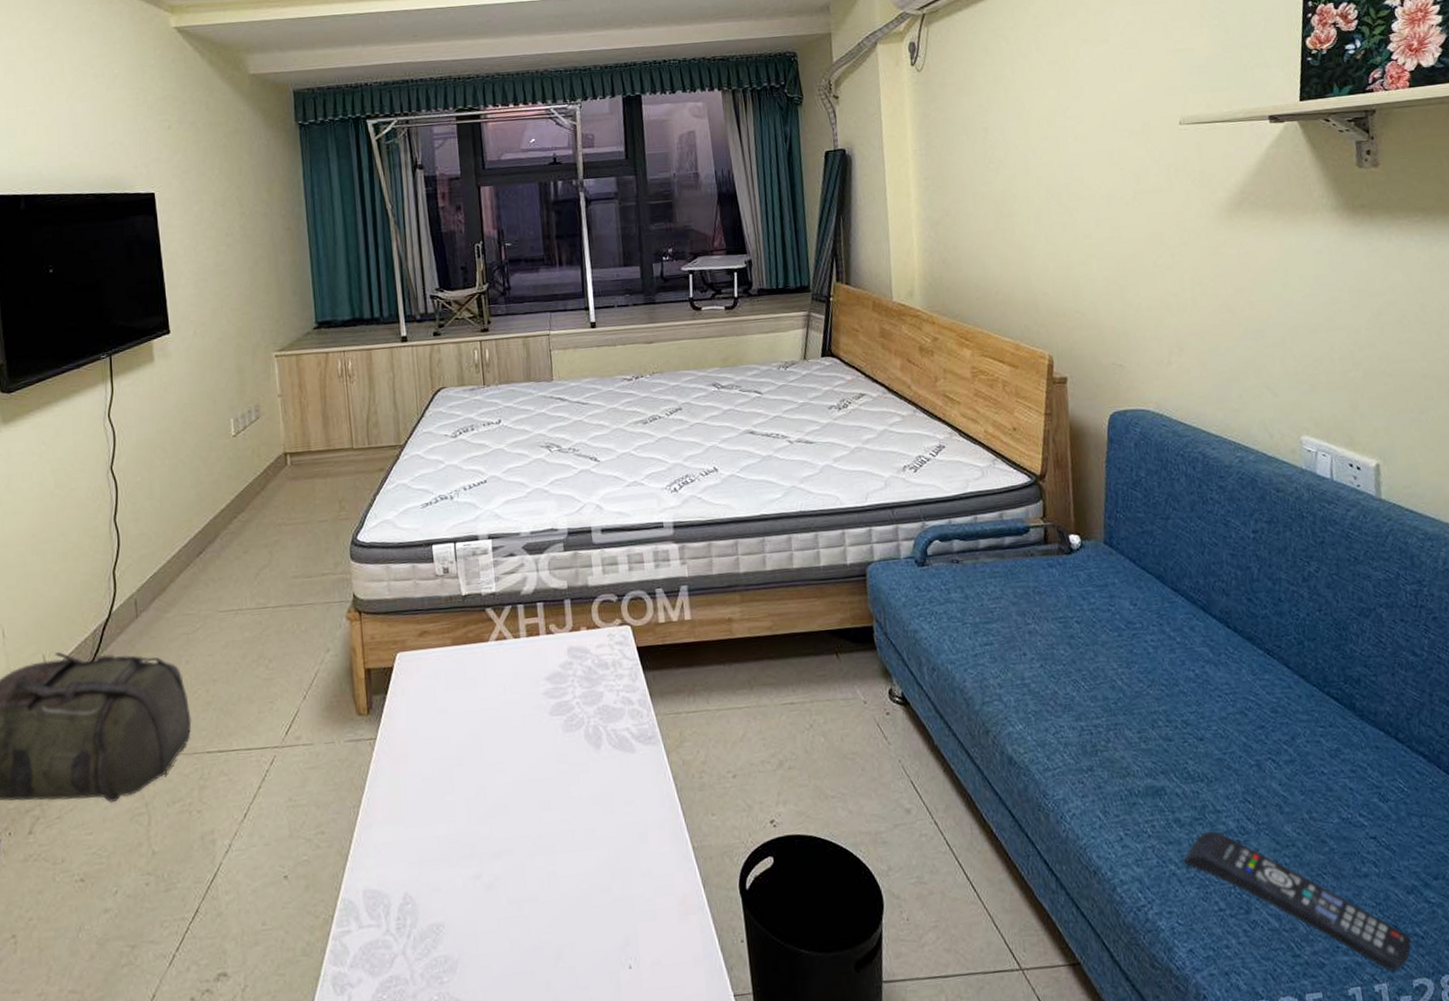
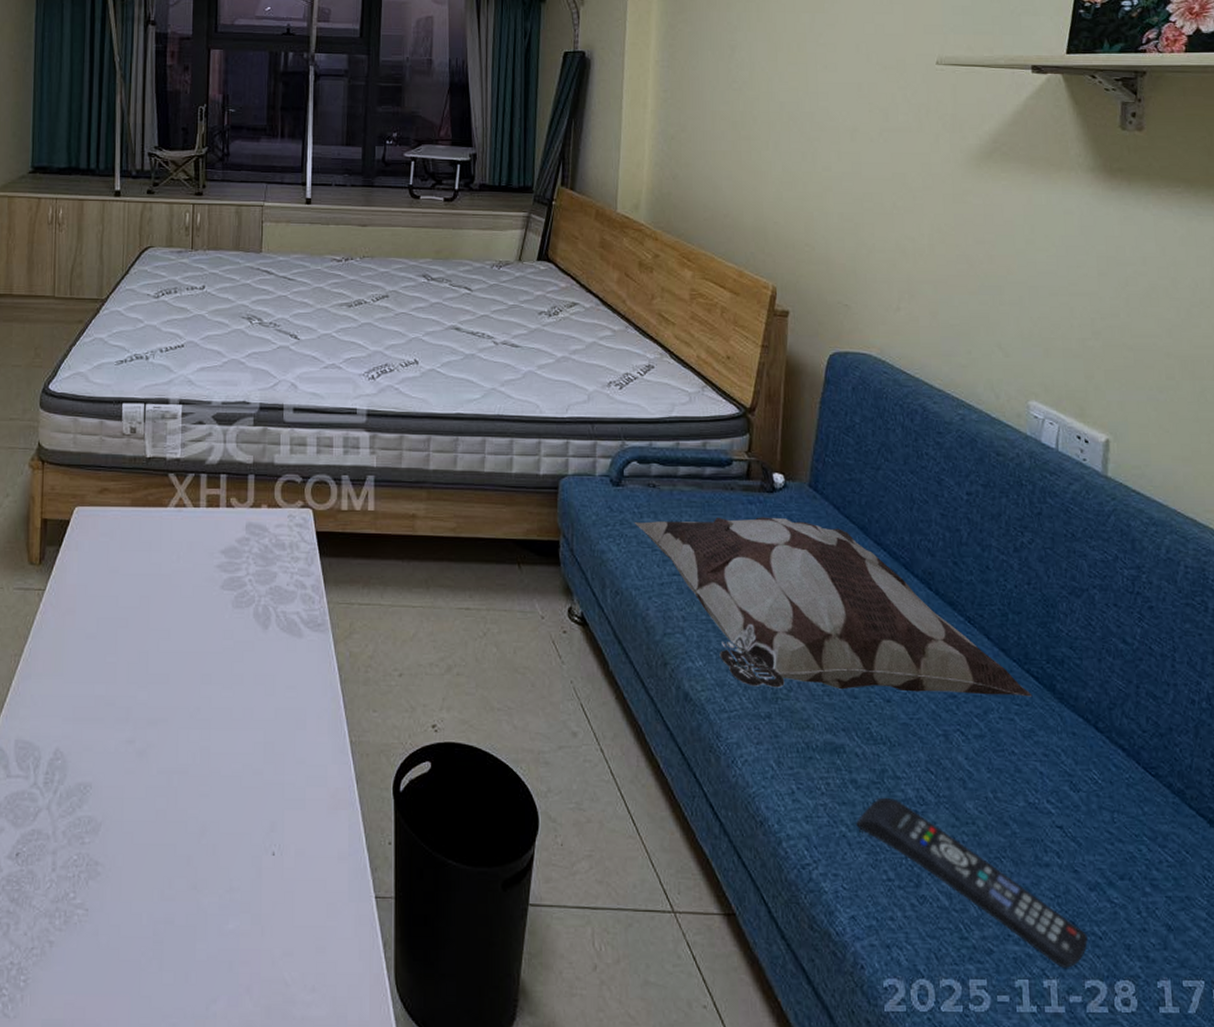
decorative pillow: none [942,577,1335,743] -> present [634,517,1033,697]

